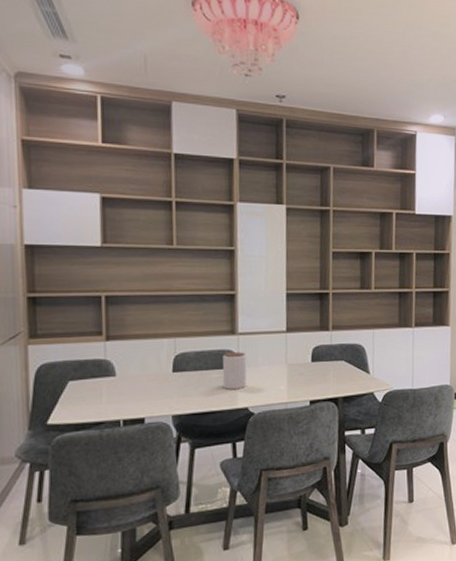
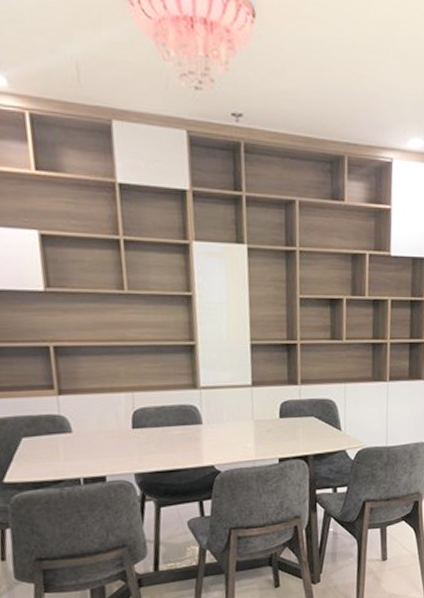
jar: present [222,352,247,389] -> none [185,407,212,447]

